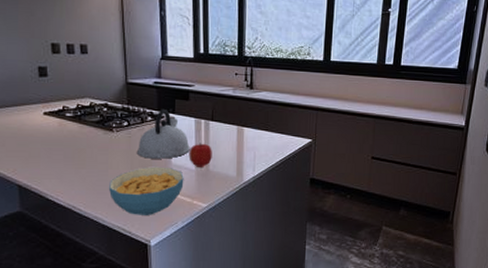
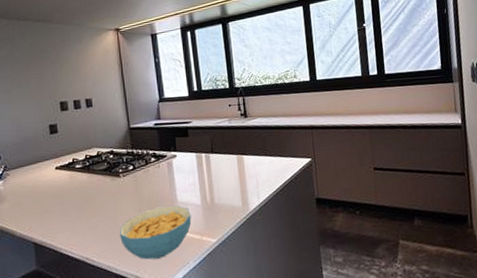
kettle: present [136,108,190,159] -> none [143,148,194,200]
fruit: present [188,143,212,168] -> none [193,176,216,203]

